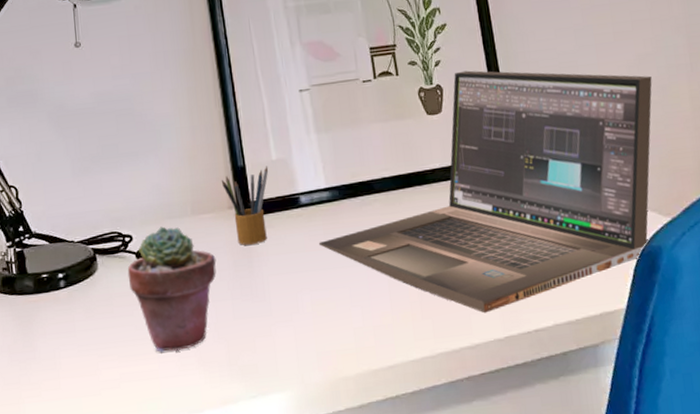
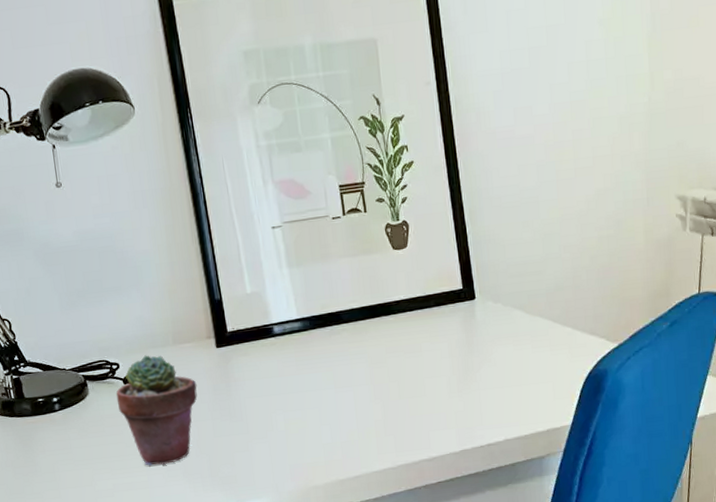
pencil box: present [221,166,269,245] -> none [199,299,244,372]
laptop: present [318,70,652,313] -> none [290,207,609,430]

